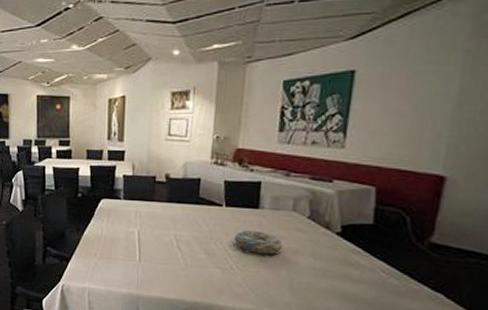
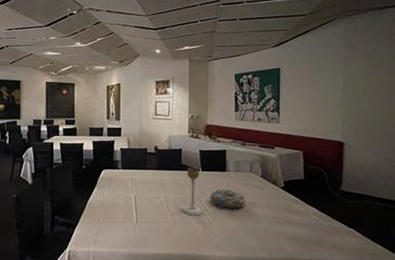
candle holder: none [198,201,222,259] -> present [183,167,202,215]

